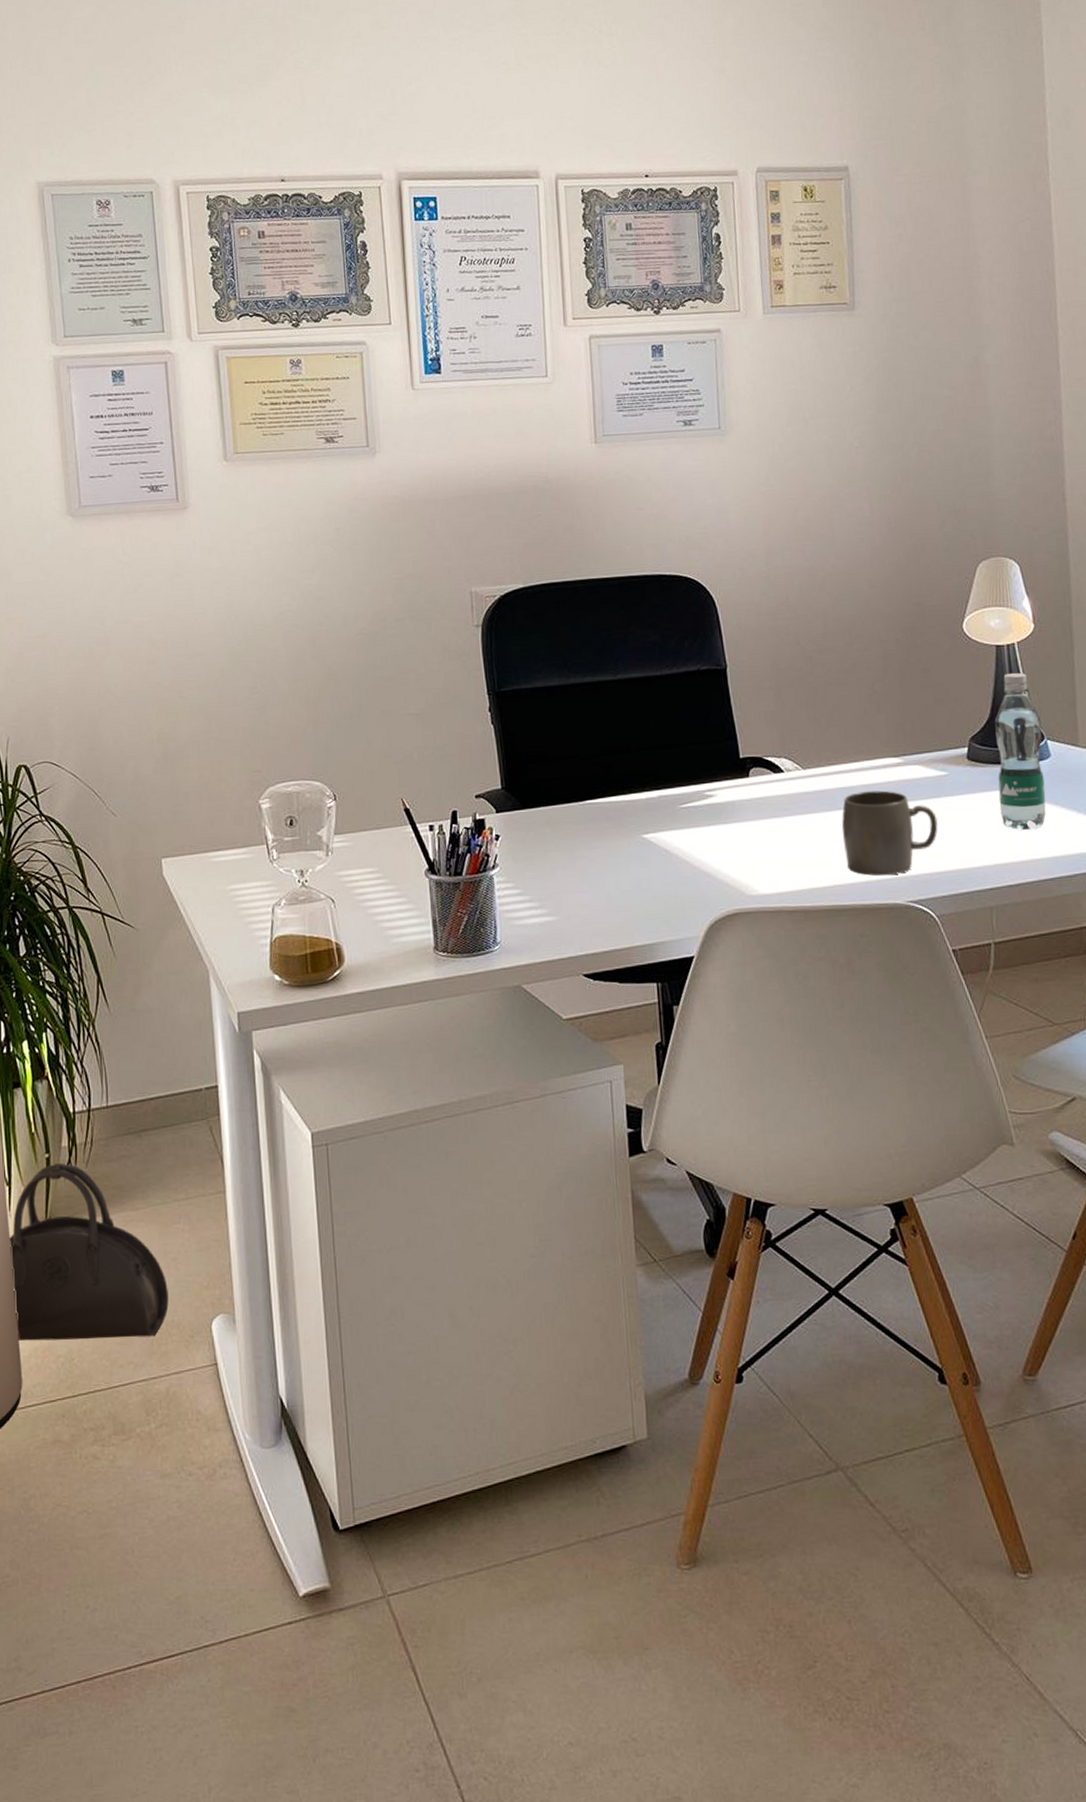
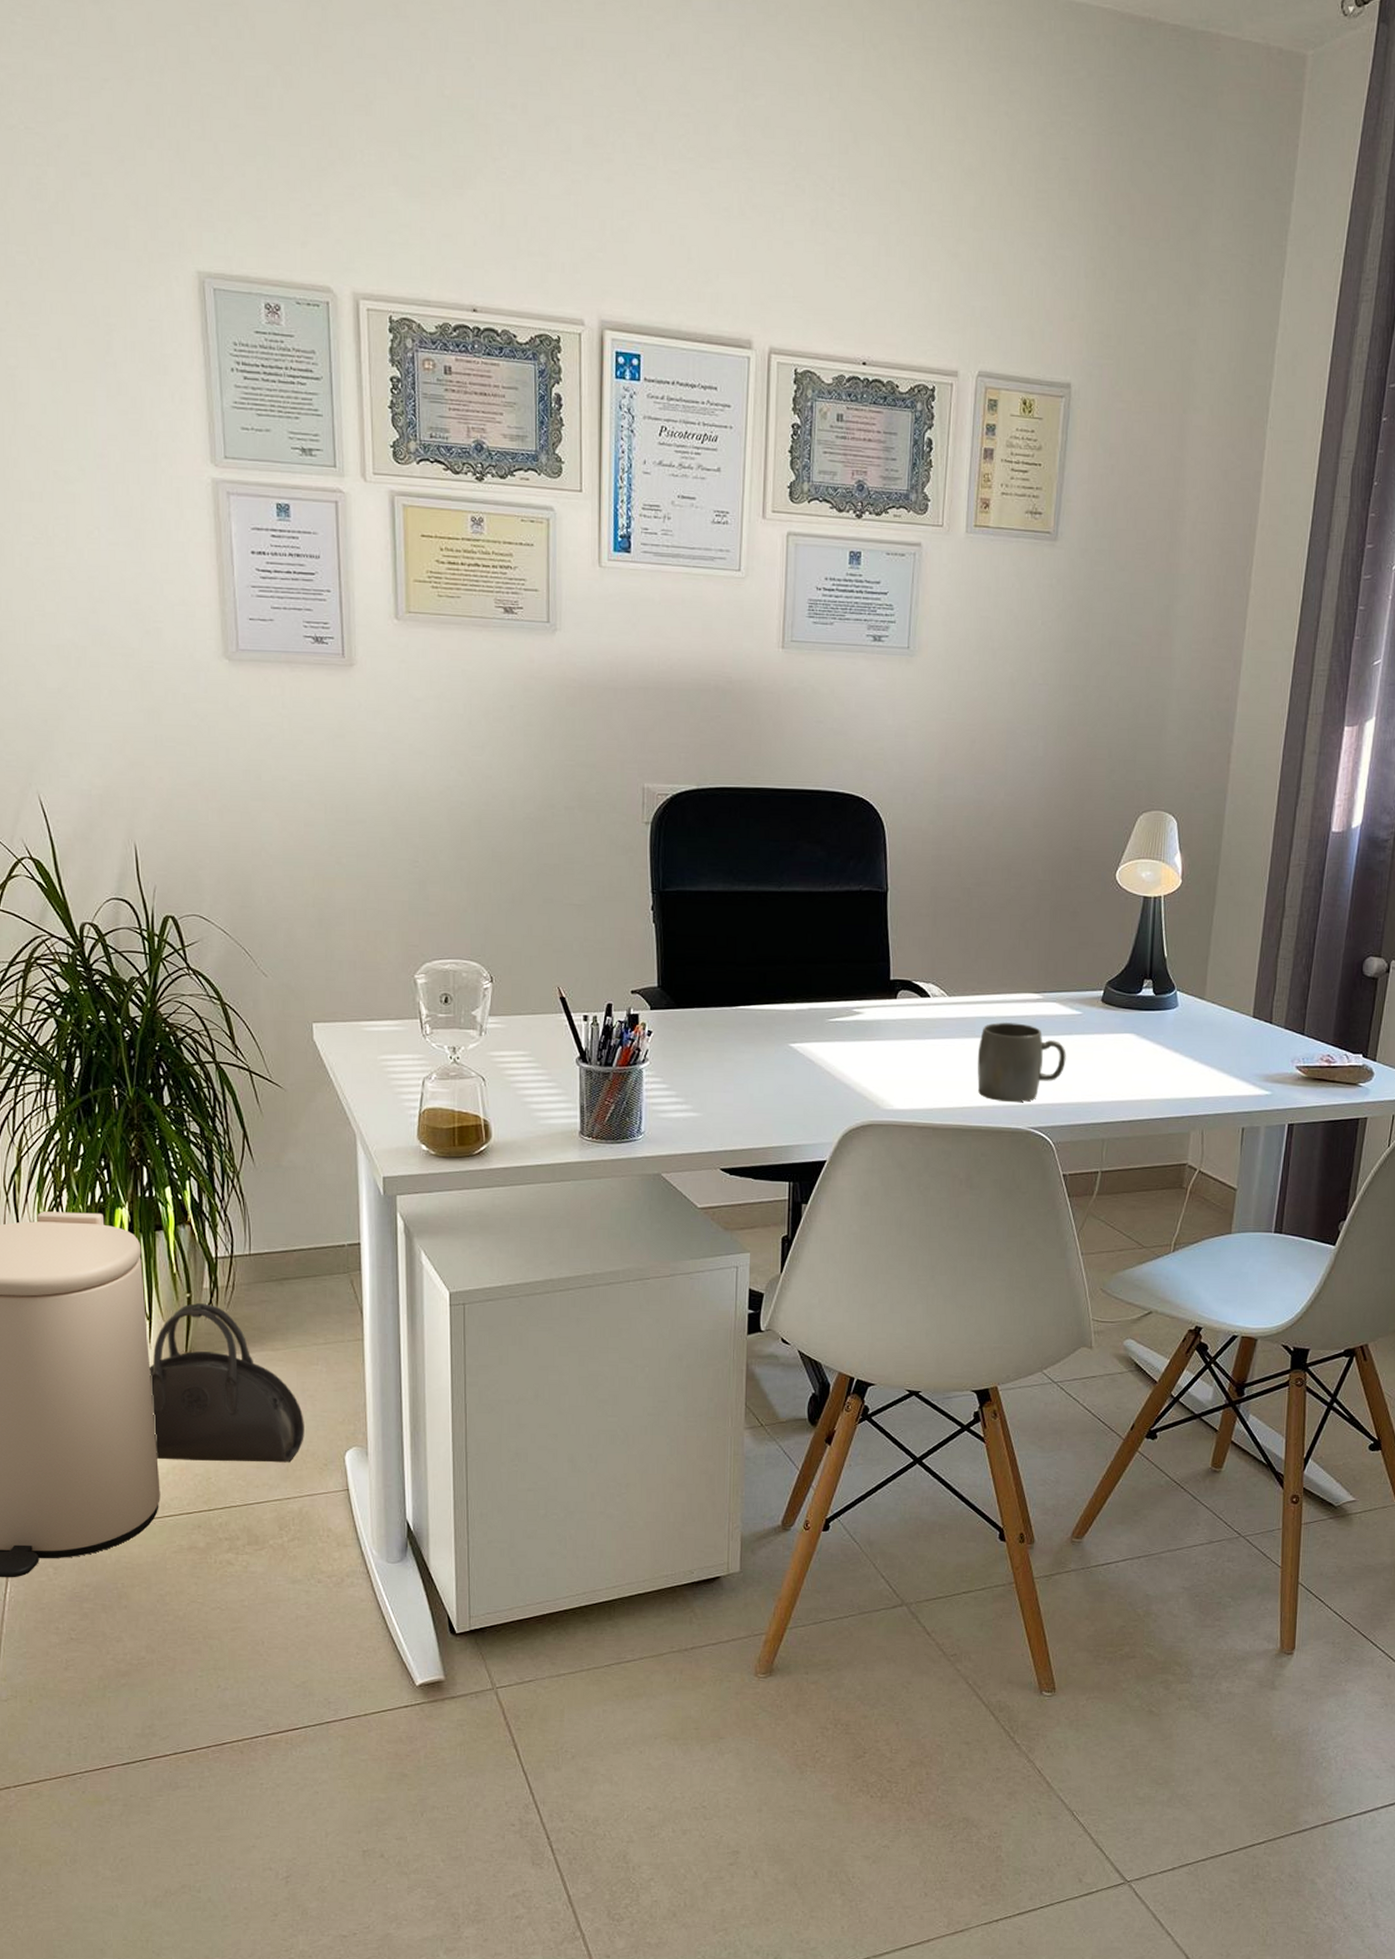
bottle: present [994,673,1047,831] -> none [1124,925,1174,1073]

